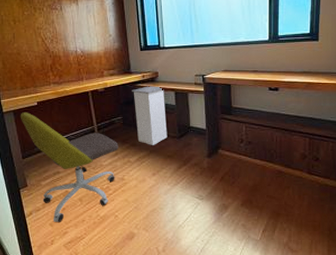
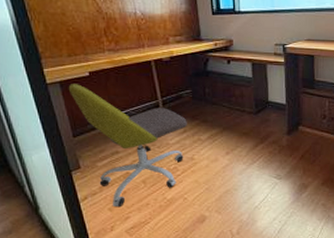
trash can: present [132,86,168,145] -> none [202,55,243,122]

